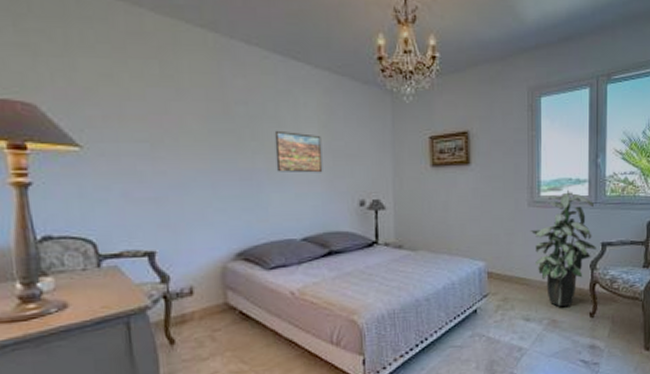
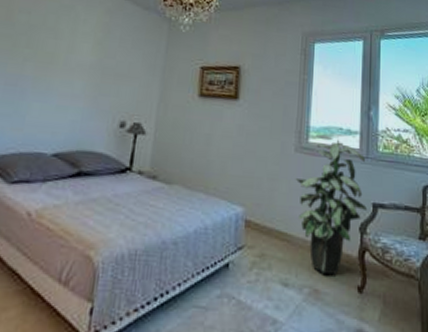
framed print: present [274,130,323,173] -> none [43,41,94,88]

